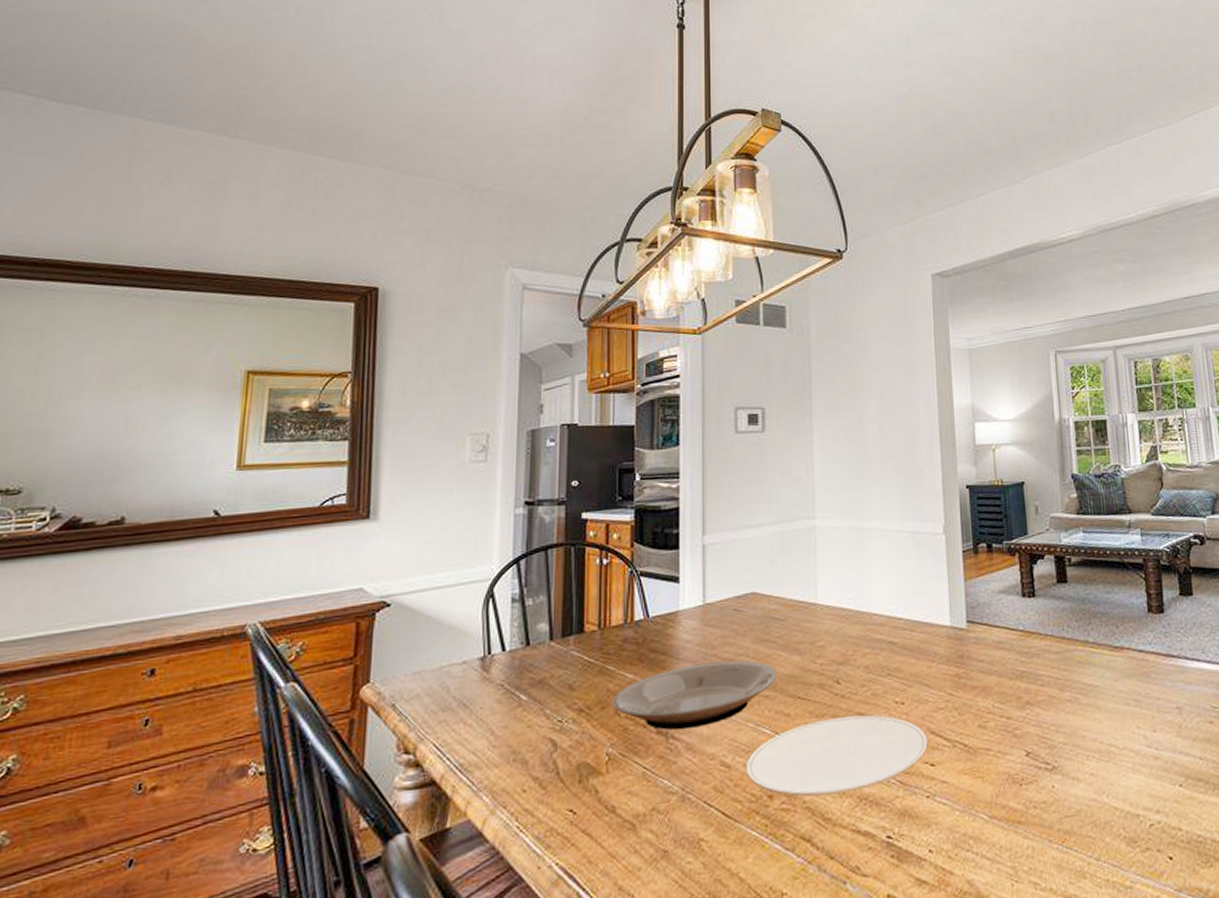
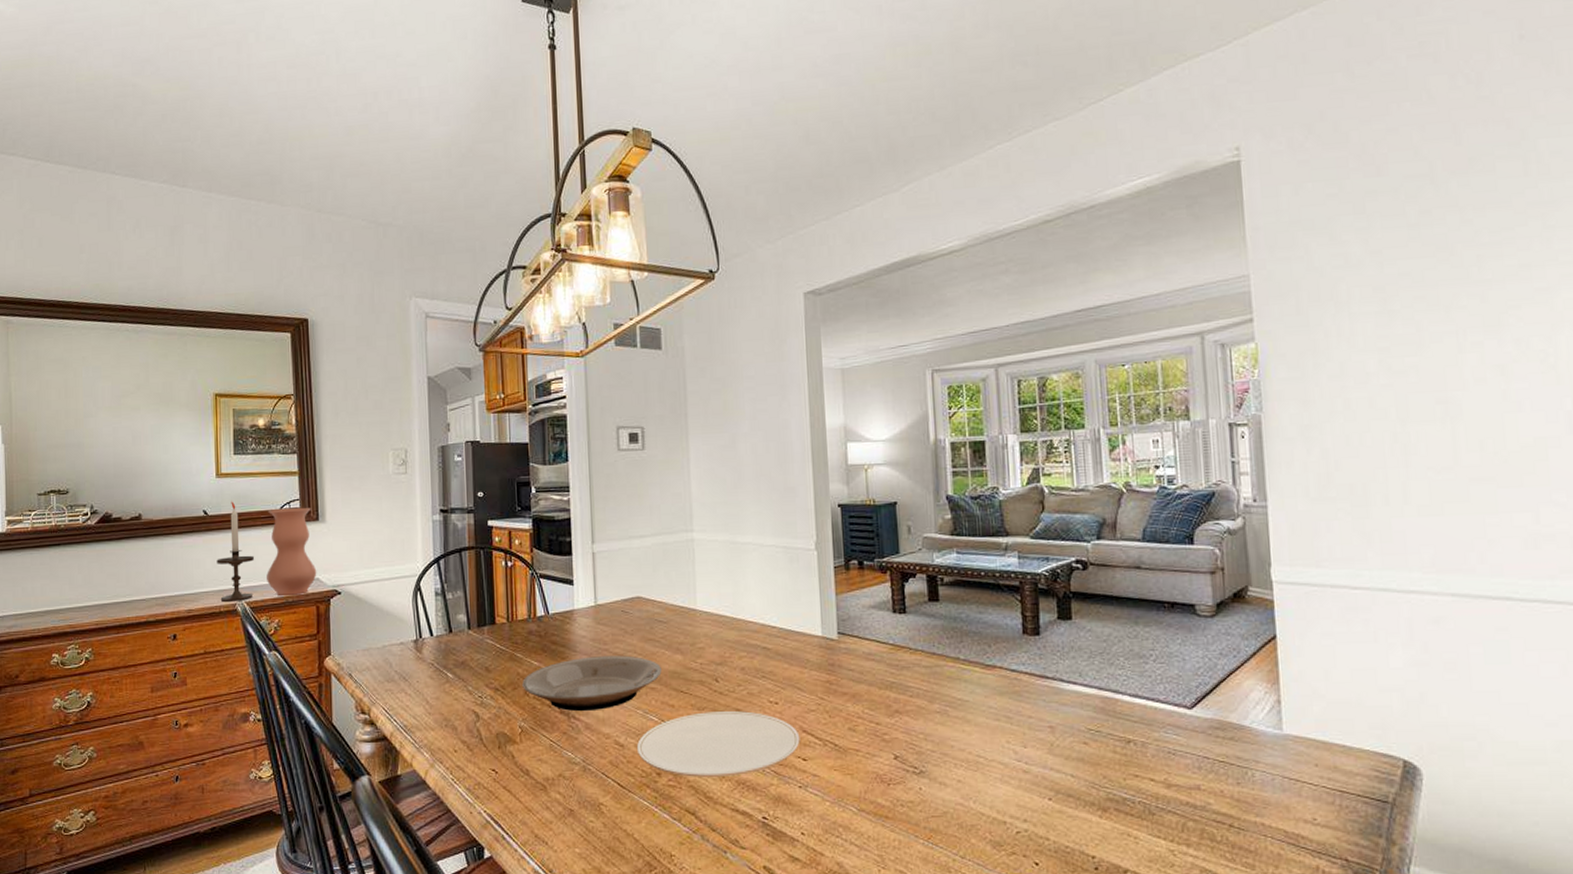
candlestick: none [224,498,279,625] -> present [217,501,255,603]
vase: none [292,503,361,613] -> present [267,507,317,597]

